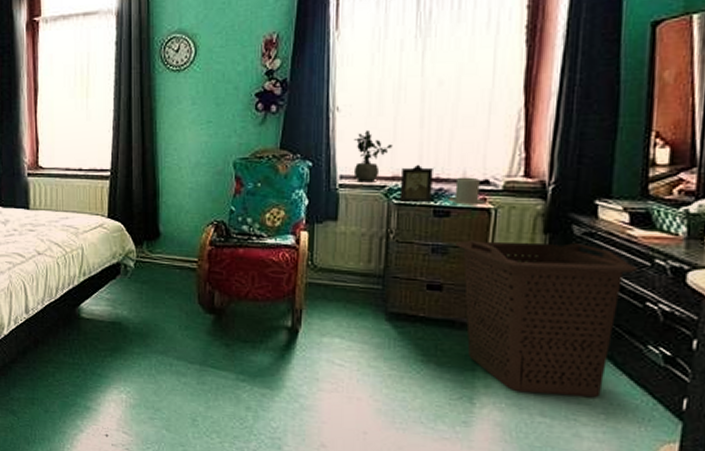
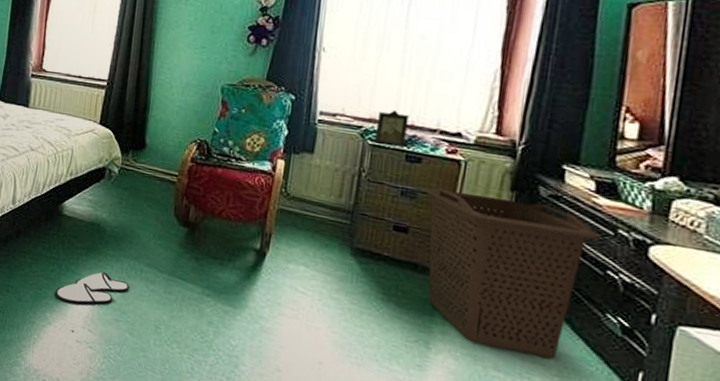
slippers: none [83,371,160,408] -> present [55,271,129,305]
potted plant: present [353,129,393,182] -> none [333,72,372,122]
candle: present [447,177,486,206] -> none [420,126,457,156]

